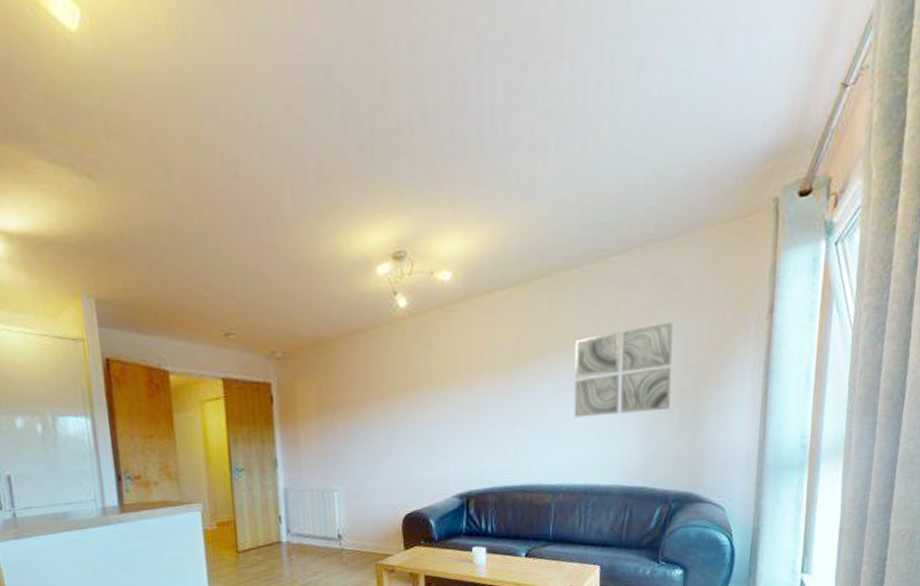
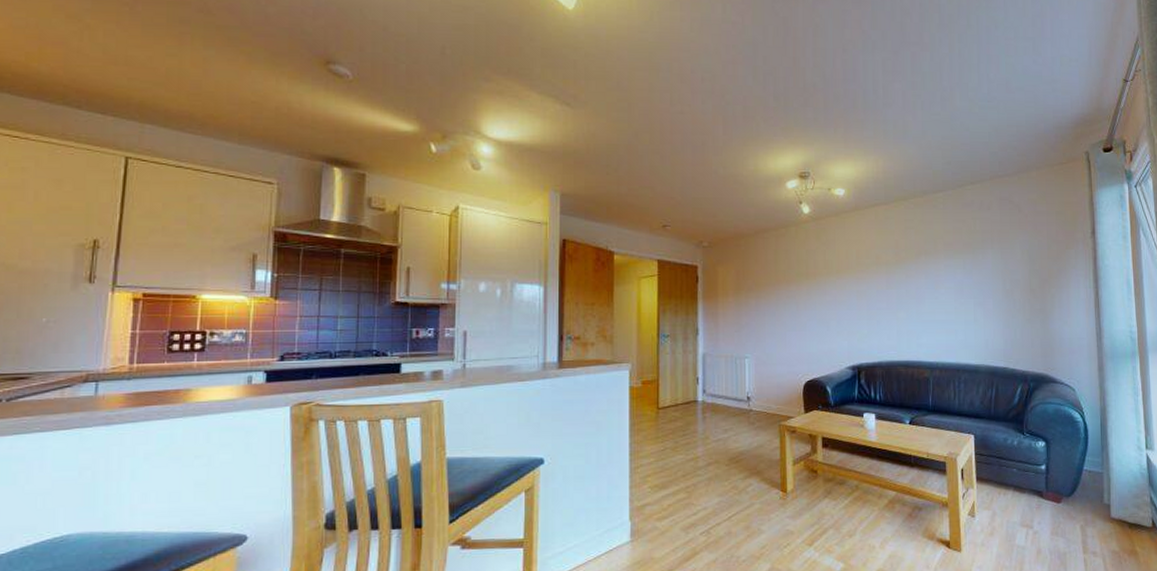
wall art: present [574,322,673,418] -> none [942,236,1022,307]

